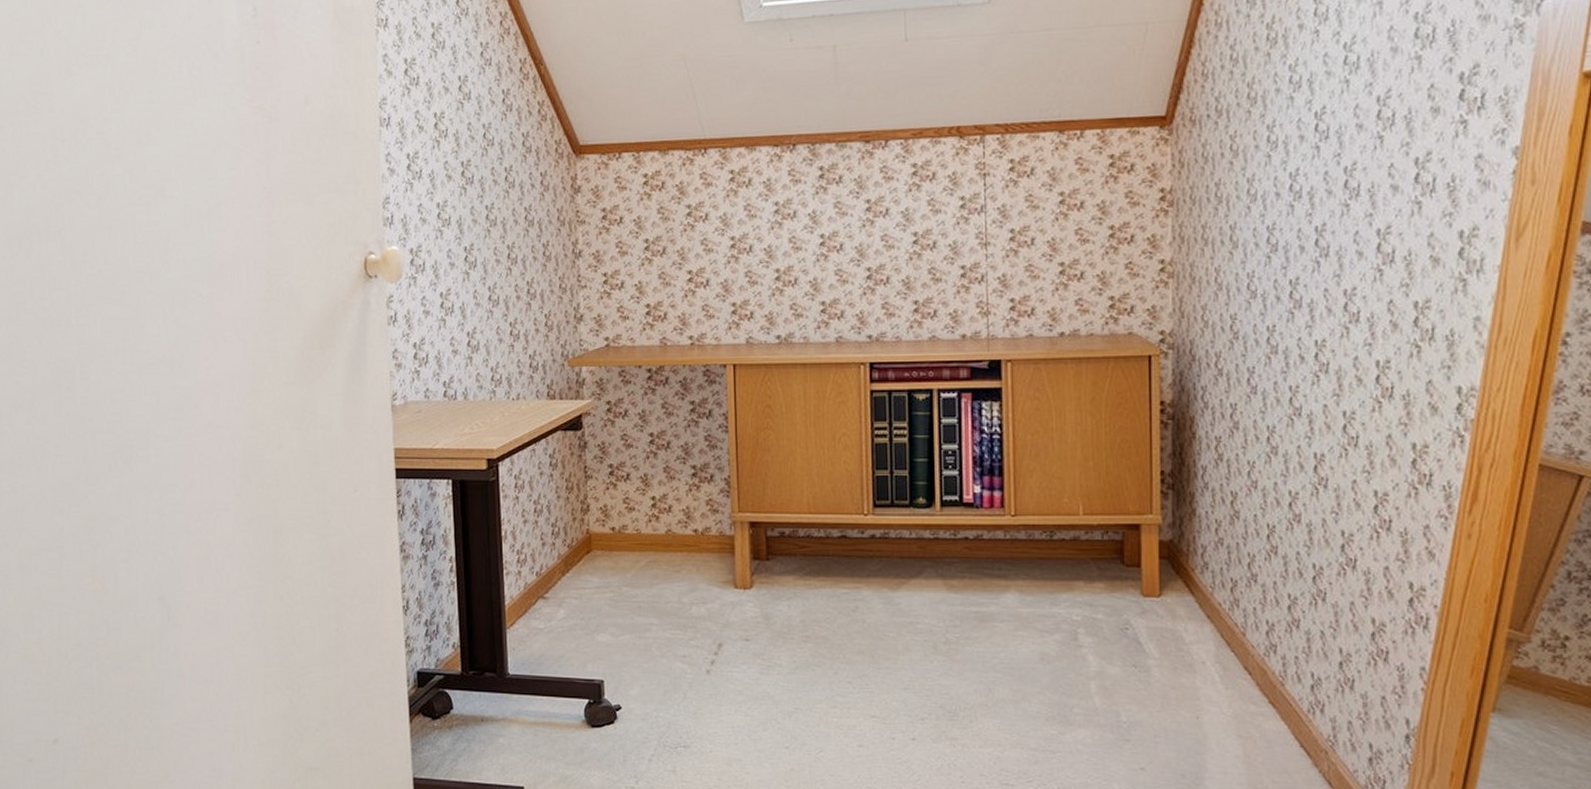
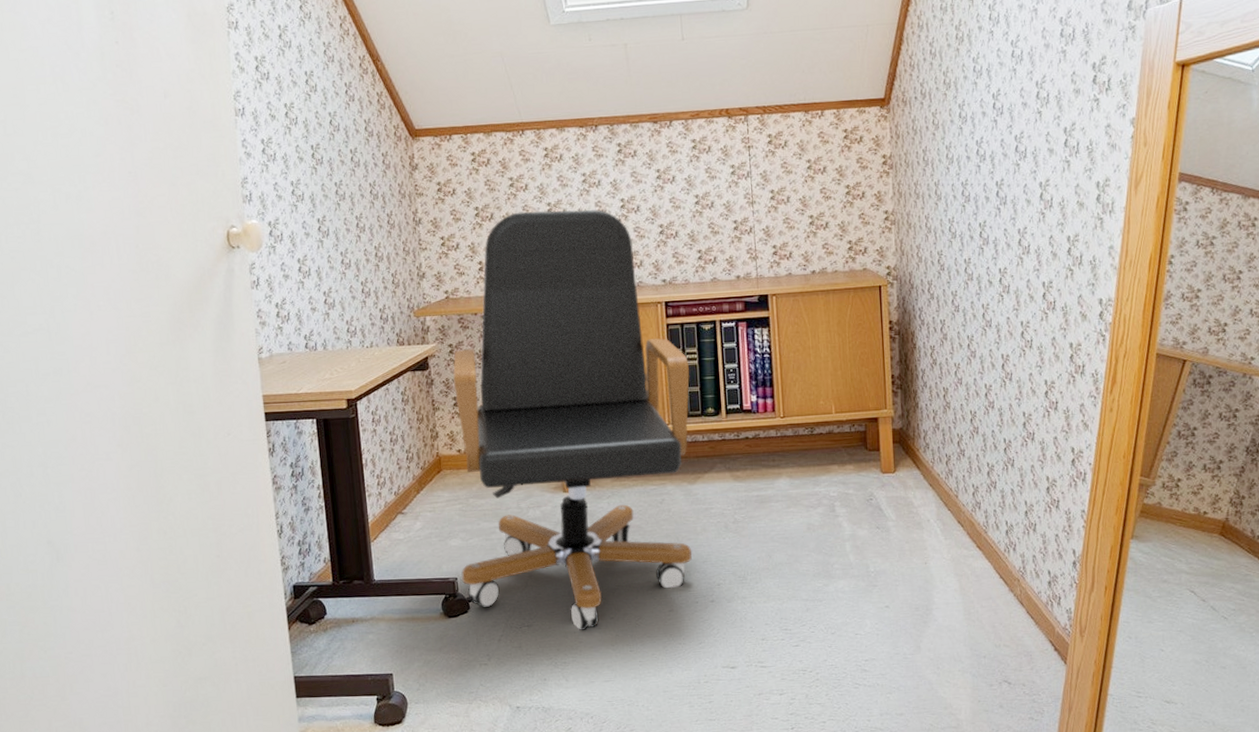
office chair: none [609,245,897,759] -> present [453,209,692,630]

